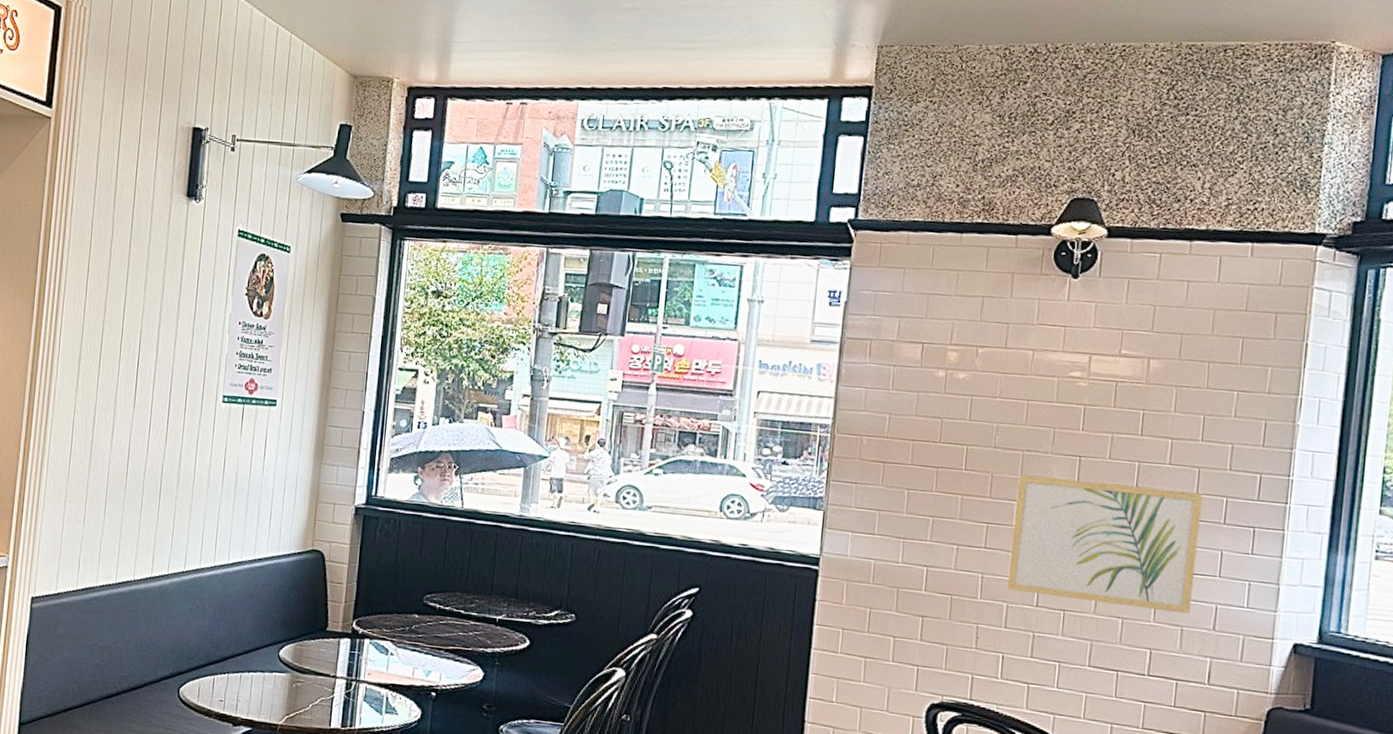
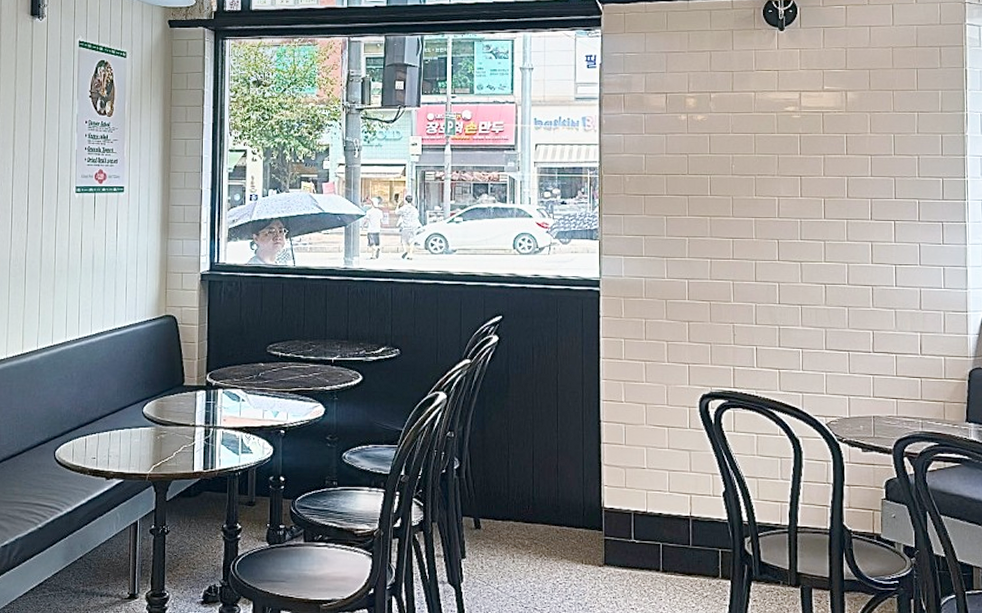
wall art: present [1007,474,1202,614] -> none [753,195,901,298]

